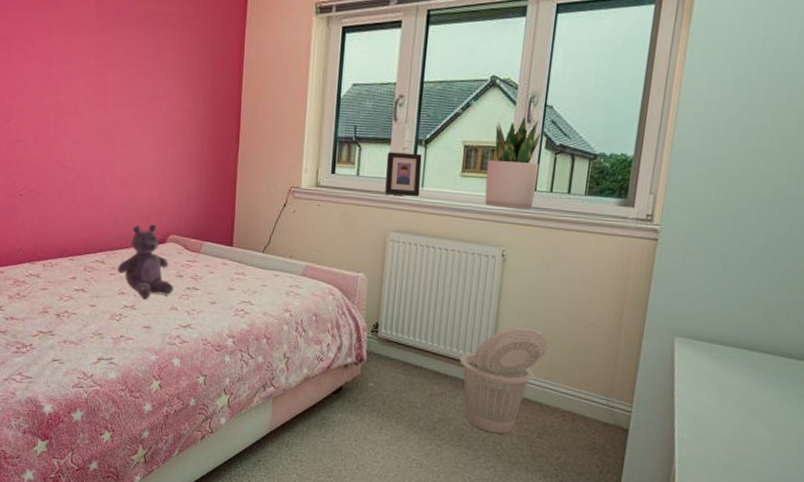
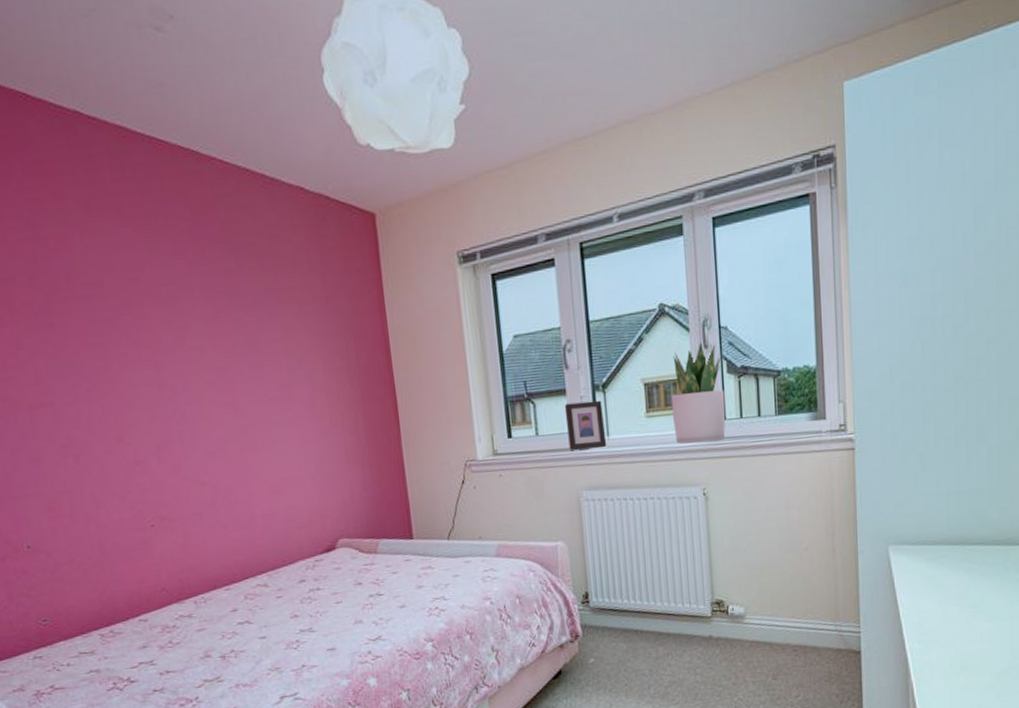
stuffed animal: present [117,224,173,299] -> none [284,530,354,618]
laundry basket: present [459,327,548,434] -> none [679,565,767,686]

